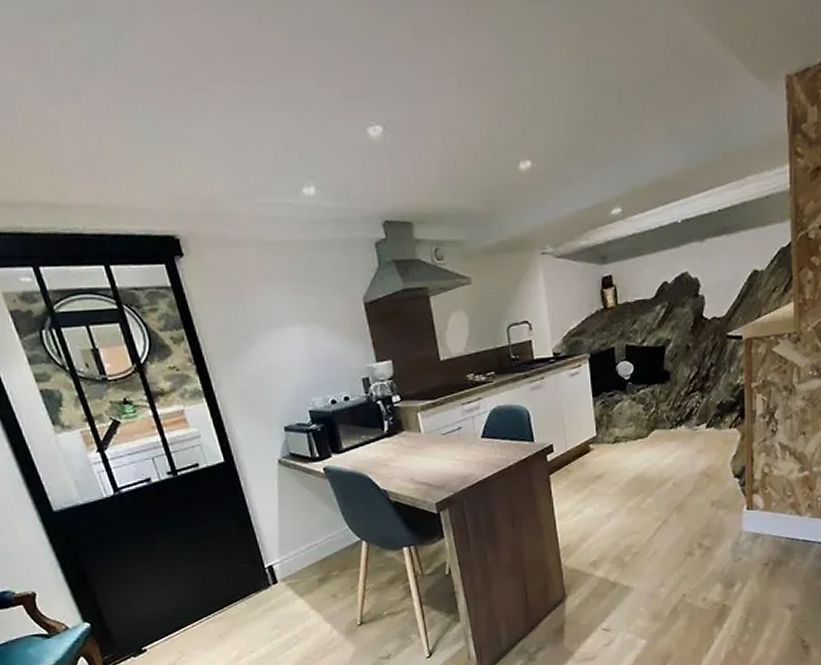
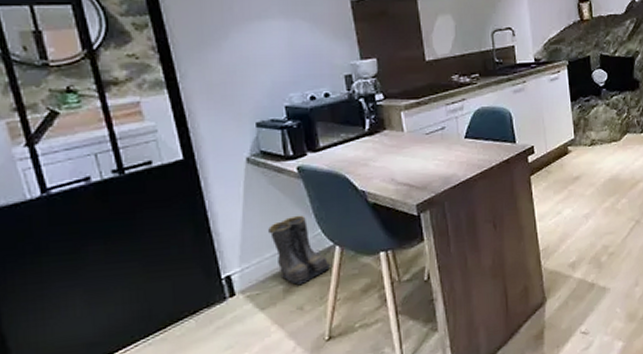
boots: none [302,512,359,575] -> present [268,215,331,285]

